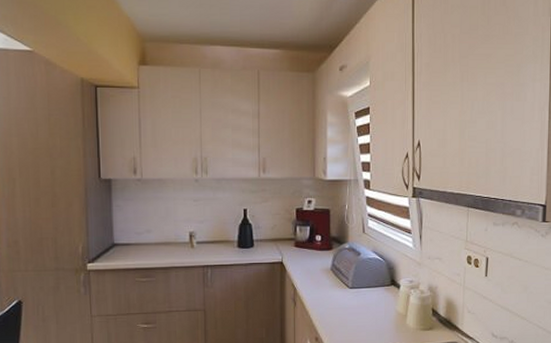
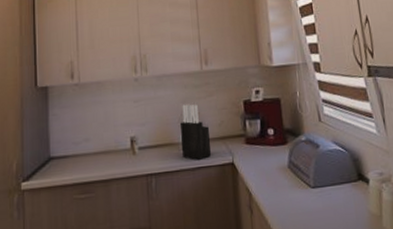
knife block: none [237,207,264,257] -> present [180,104,212,160]

